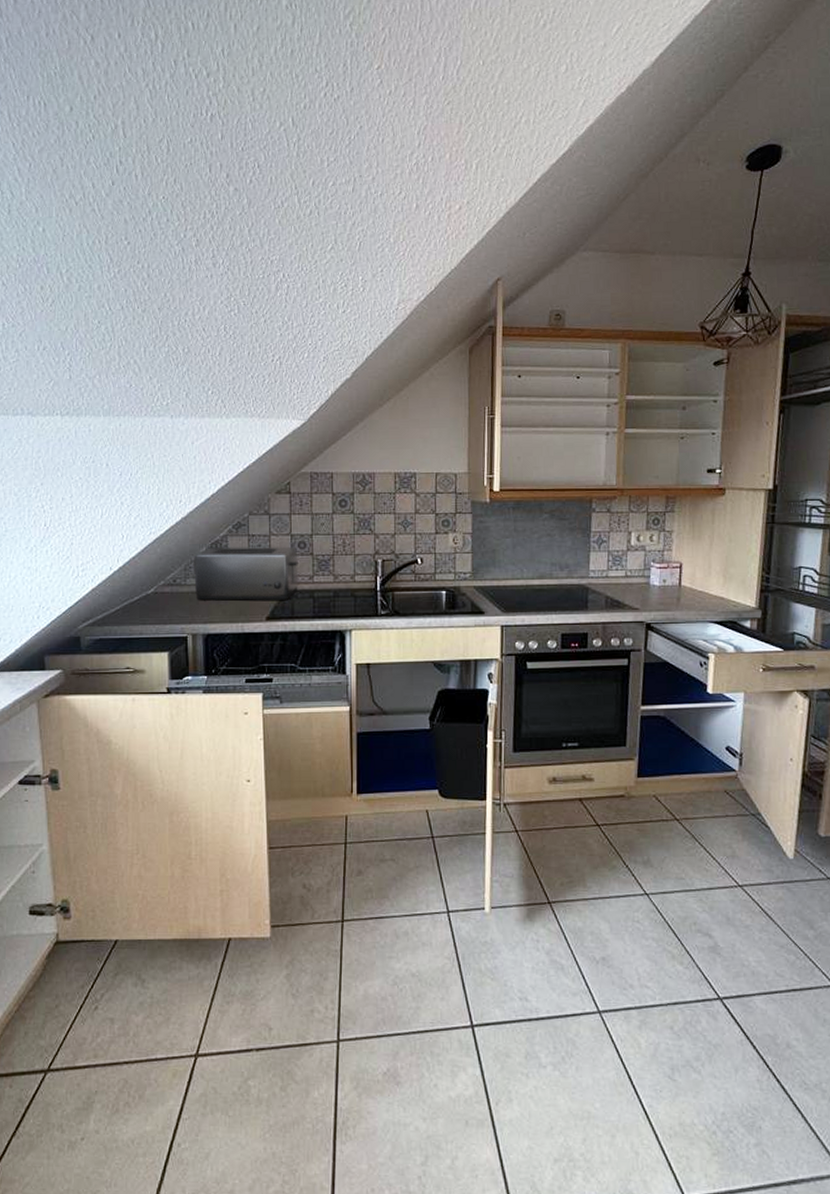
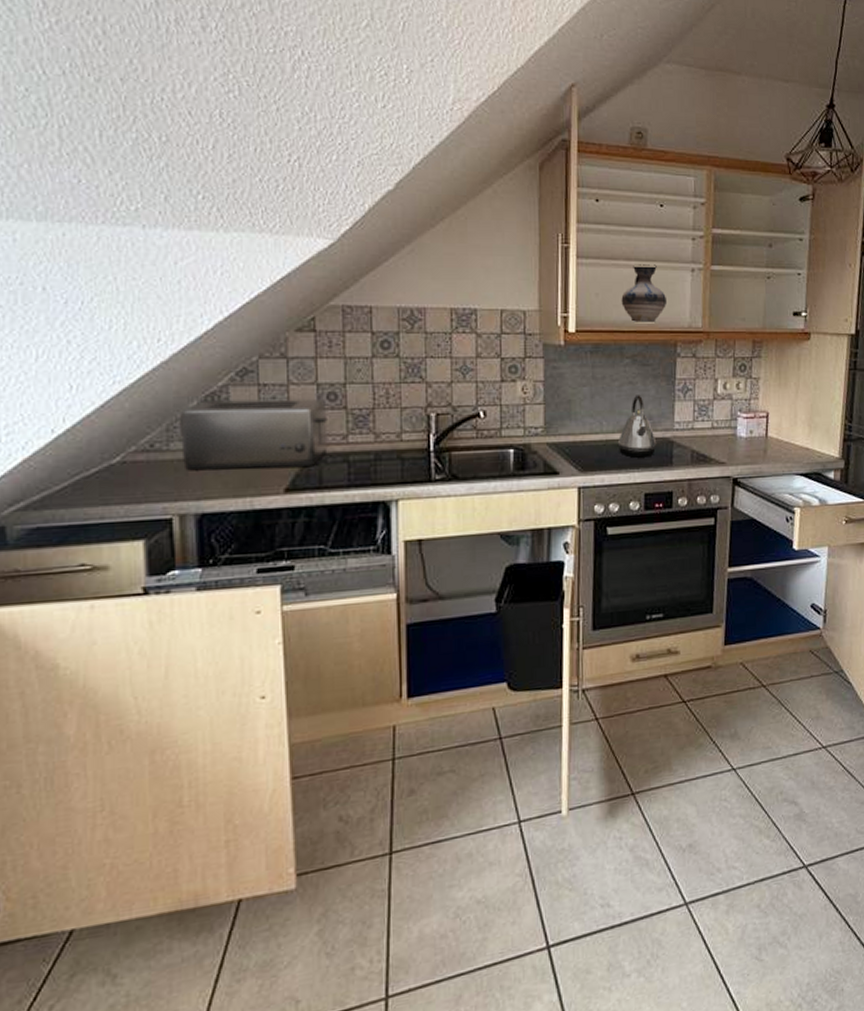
kettle: none [536,546,573,602] -> present [617,395,657,458]
ceramic jug: none [541,430,582,481] -> present [621,264,666,322]

